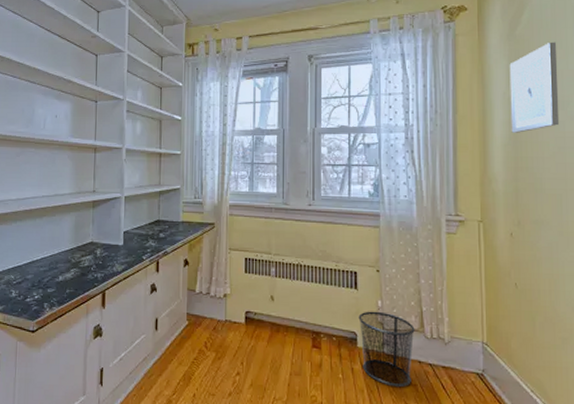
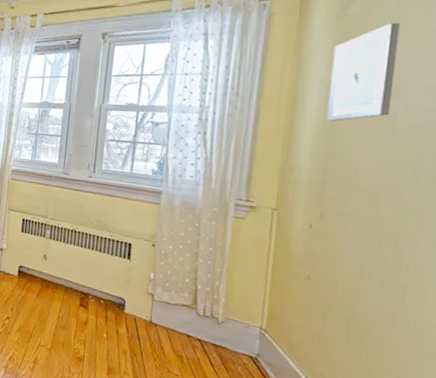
waste bin: present [358,311,415,388] -> none [128,281,187,356]

